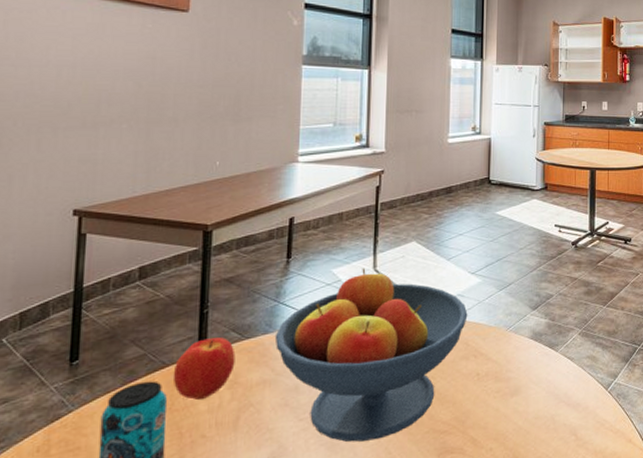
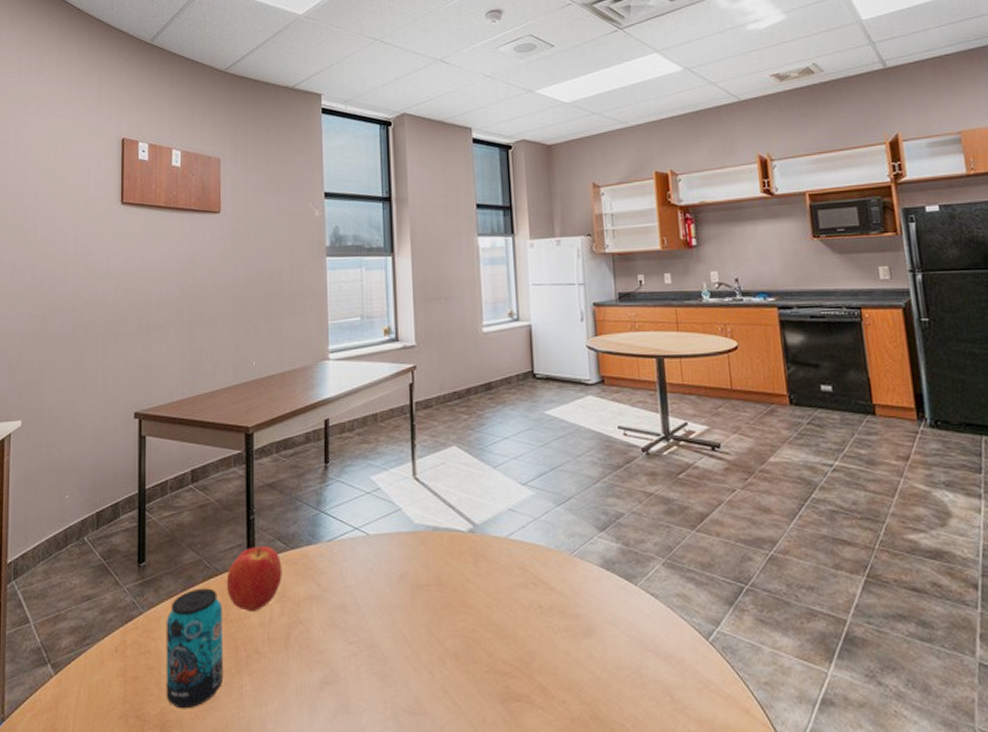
fruit bowl: present [274,268,468,442] -> none [318,475,522,675]

